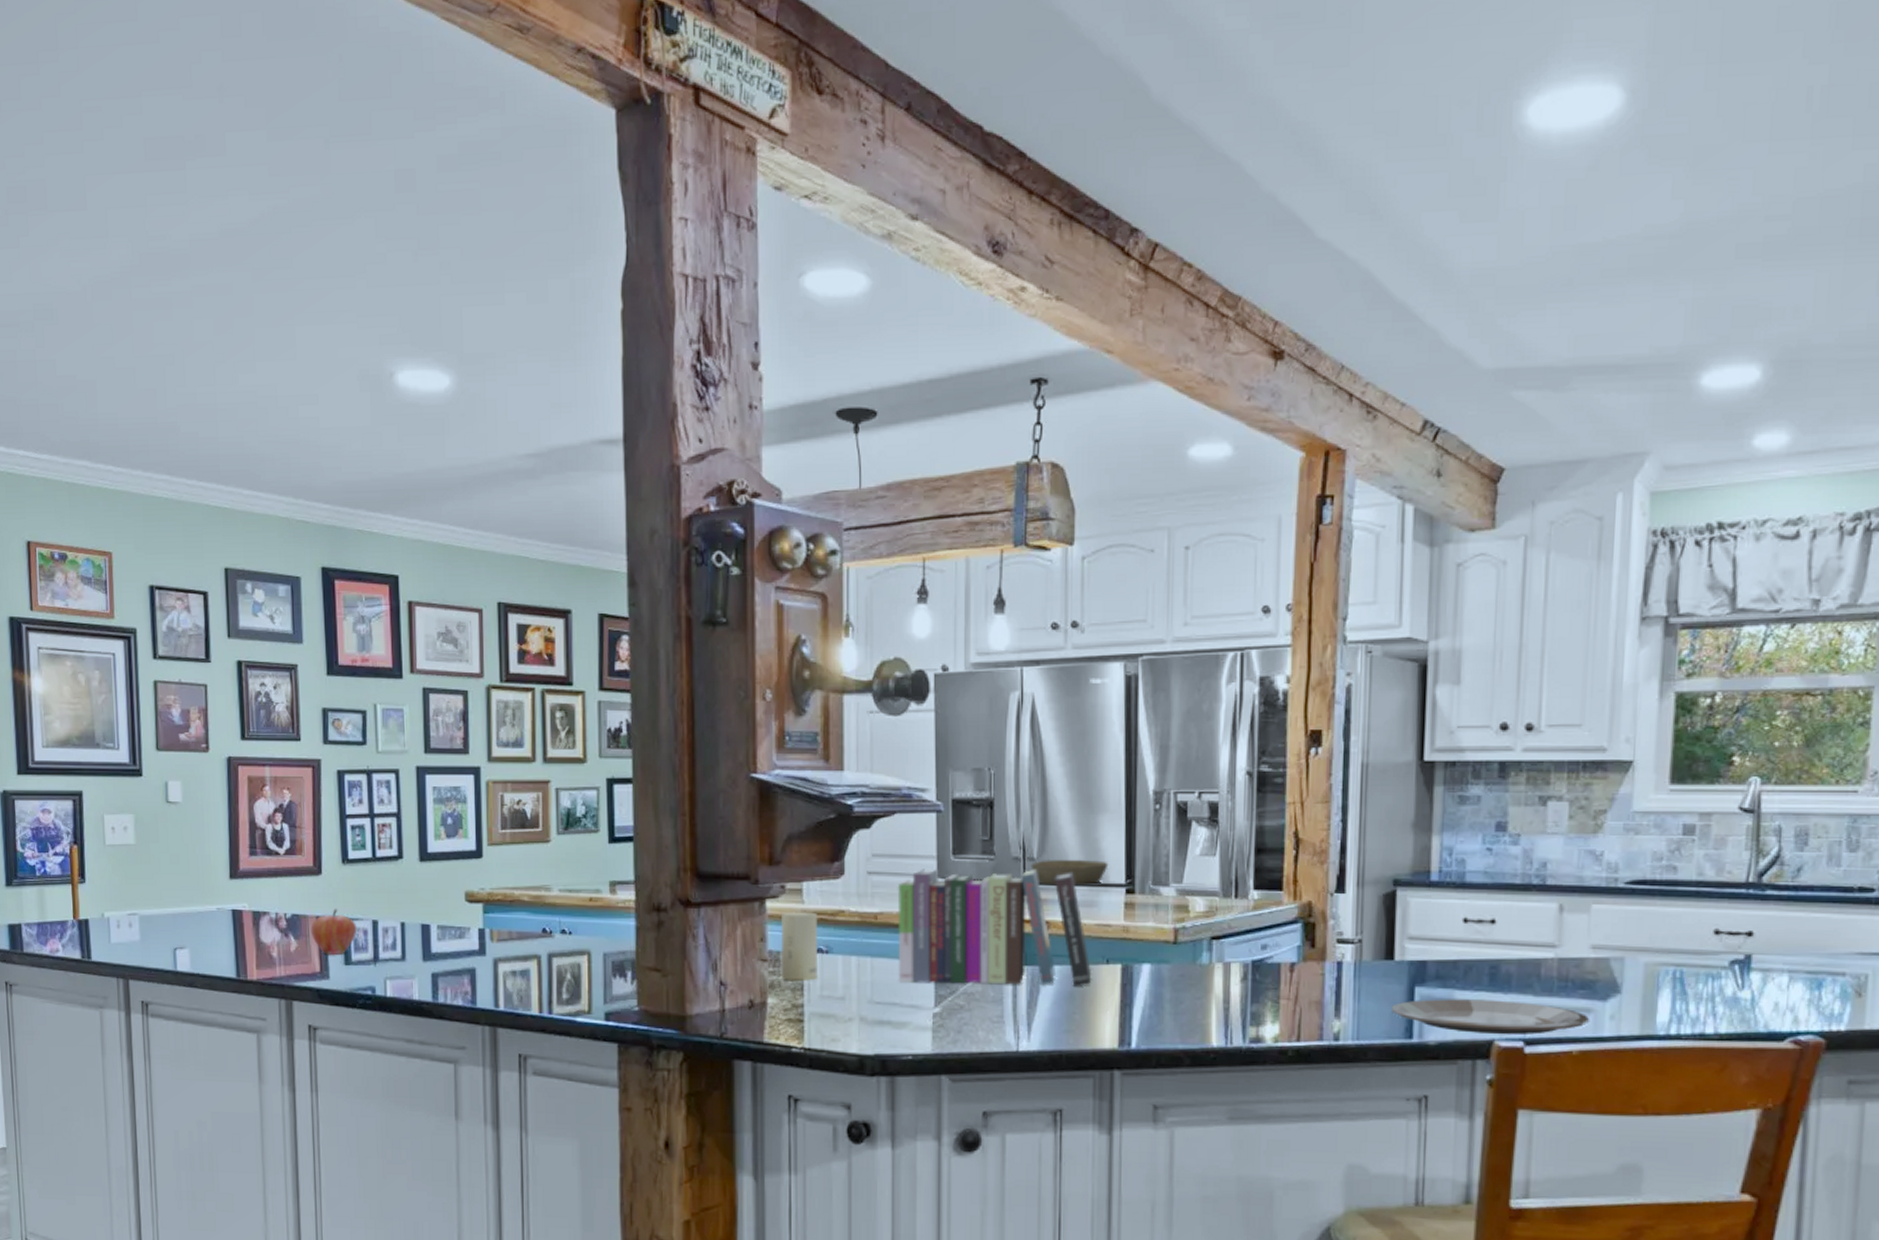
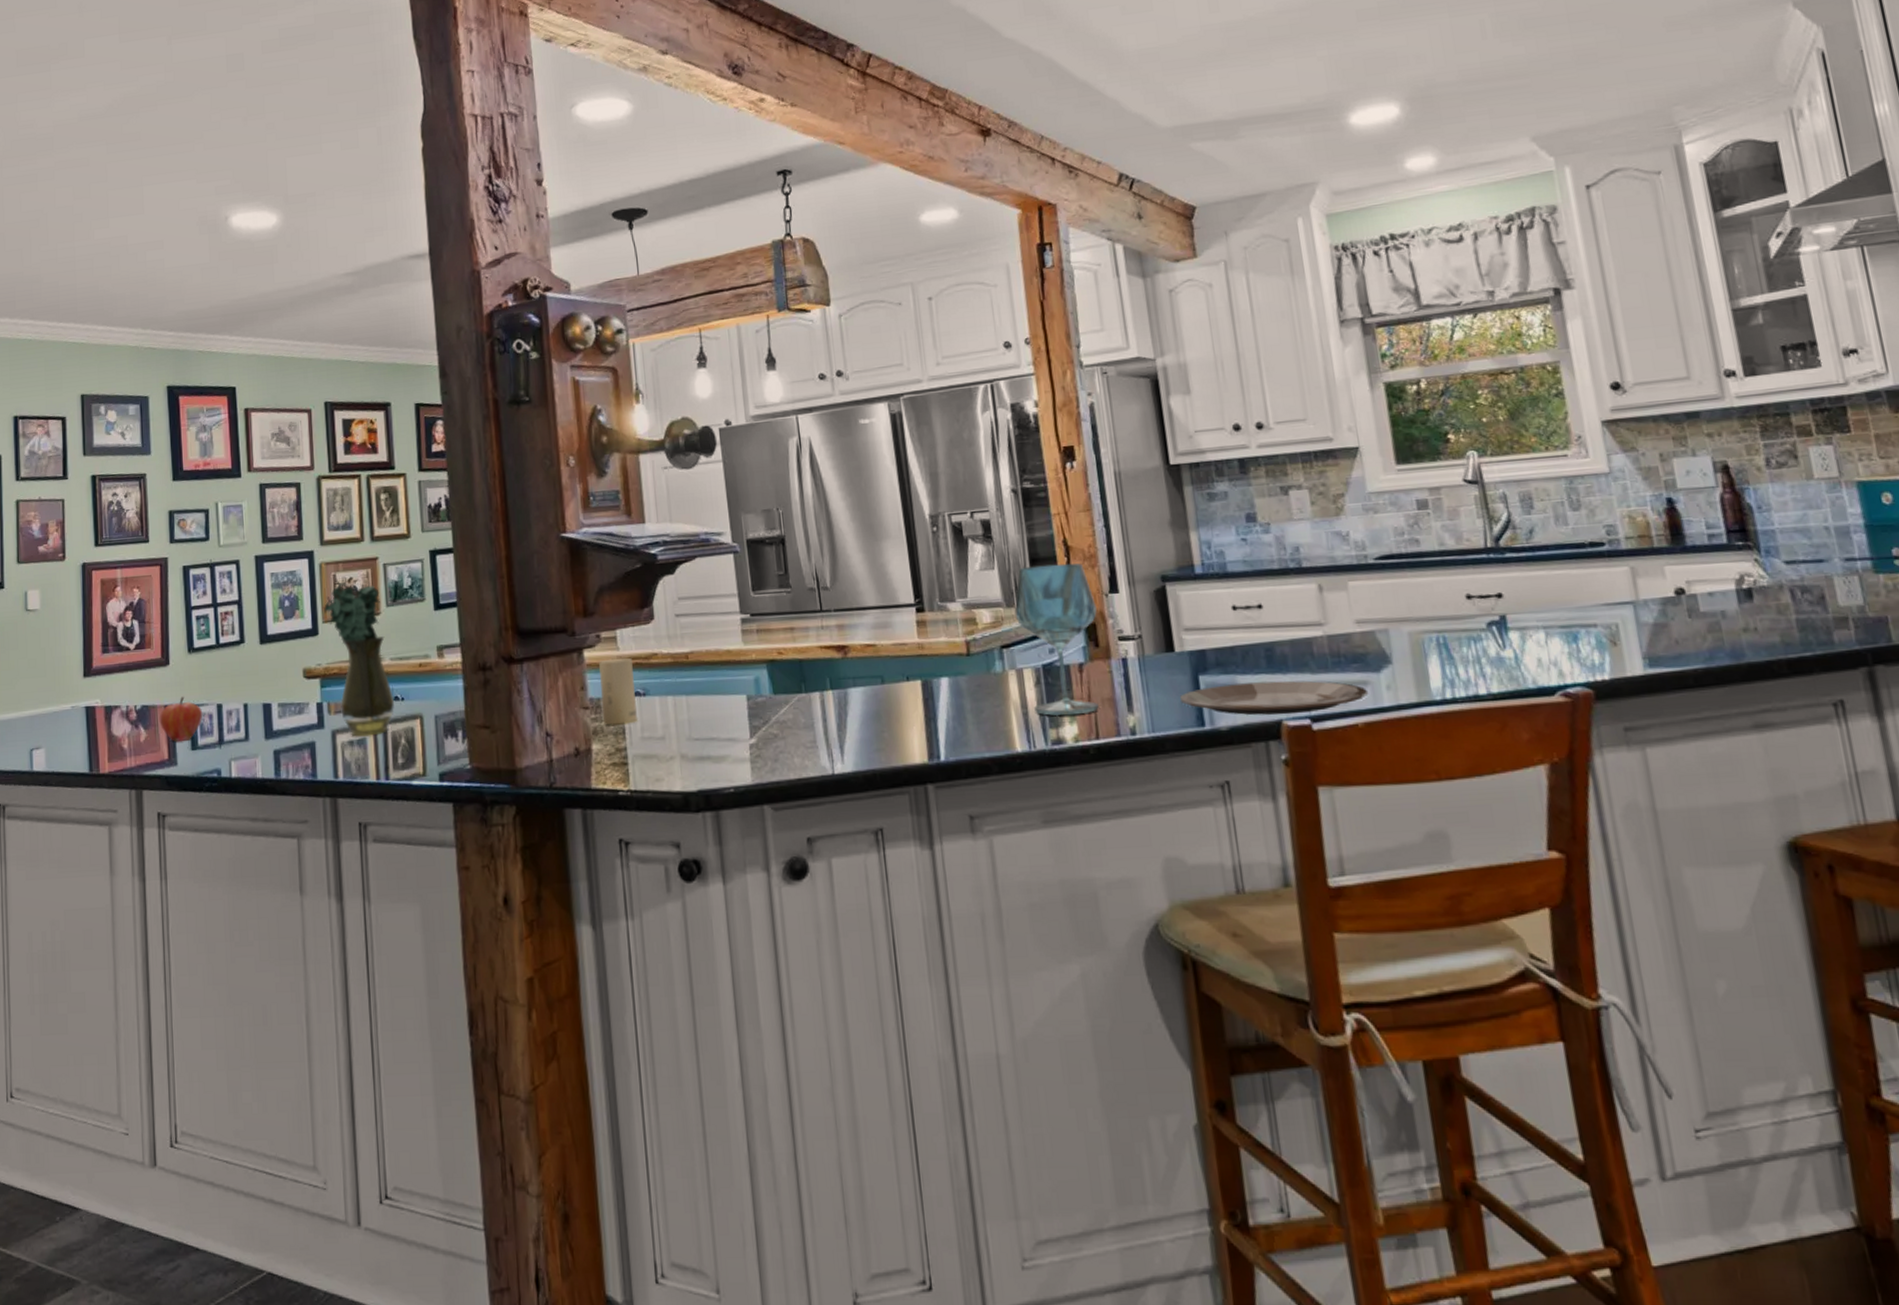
vase: none [488,799,562,969] -> present [323,578,395,737]
books: present [897,869,1092,987] -> none [704,597,895,718]
bowl: present [1031,859,1109,886] -> none [825,584,897,612]
wine glass: none [1231,856,1319,1015] -> present [1014,563,1099,716]

